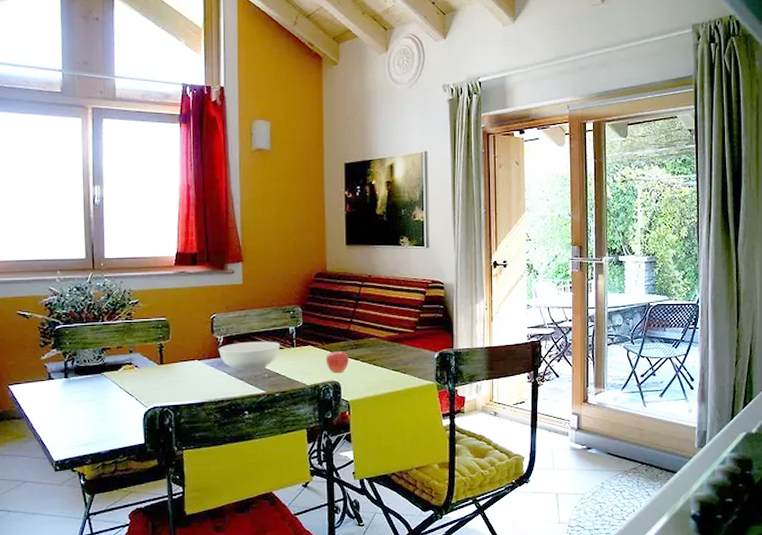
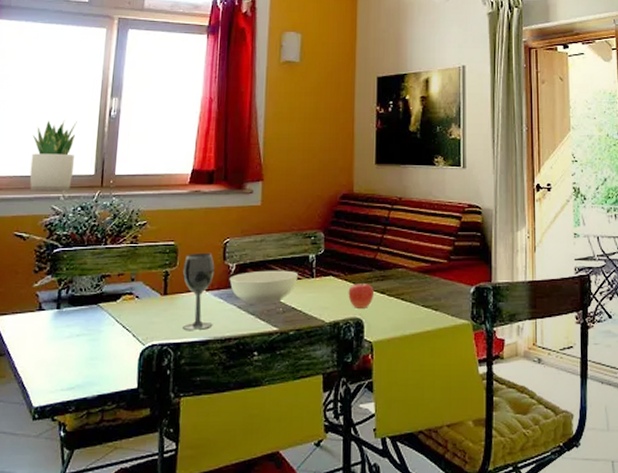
planter: none [22,207,65,275] -> present [29,120,77,192]
wine glass: none [175,327,207,394] -> present [182,252,215,330]

